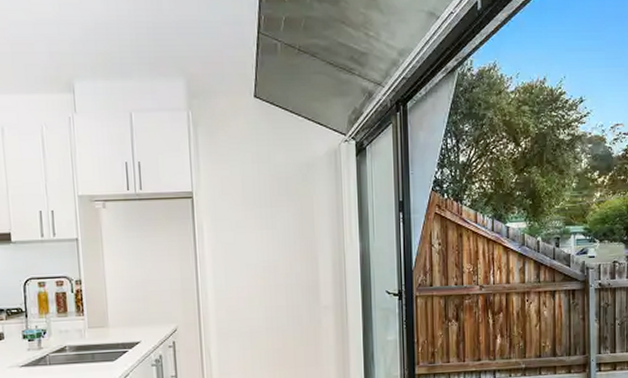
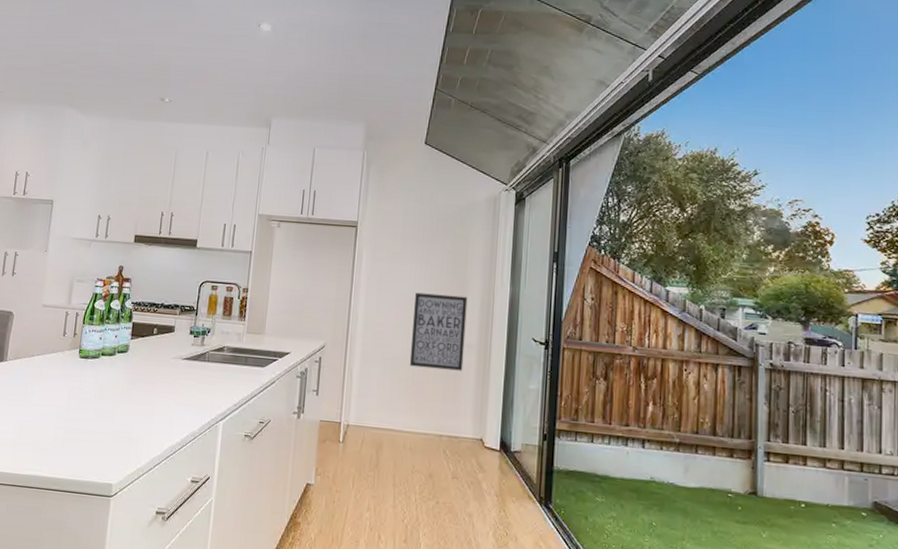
wall art: none [265,258,322,337] -> present [409,292,468,371]

